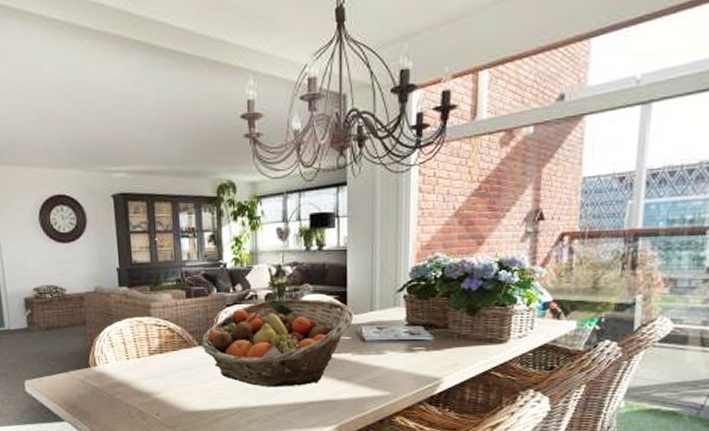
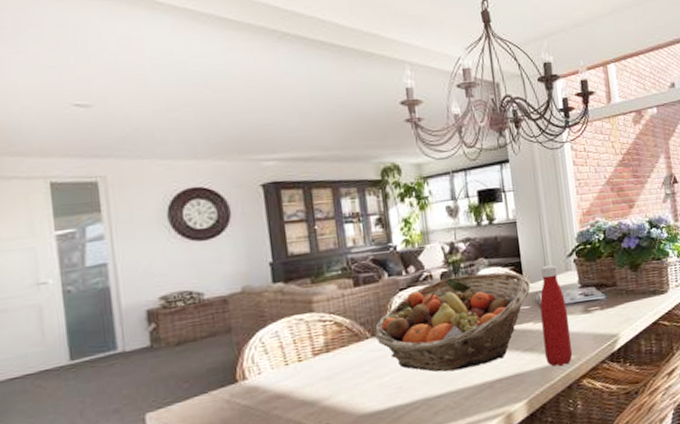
bottle: none [361,299,390,399] -> present [540,265,573,367]

